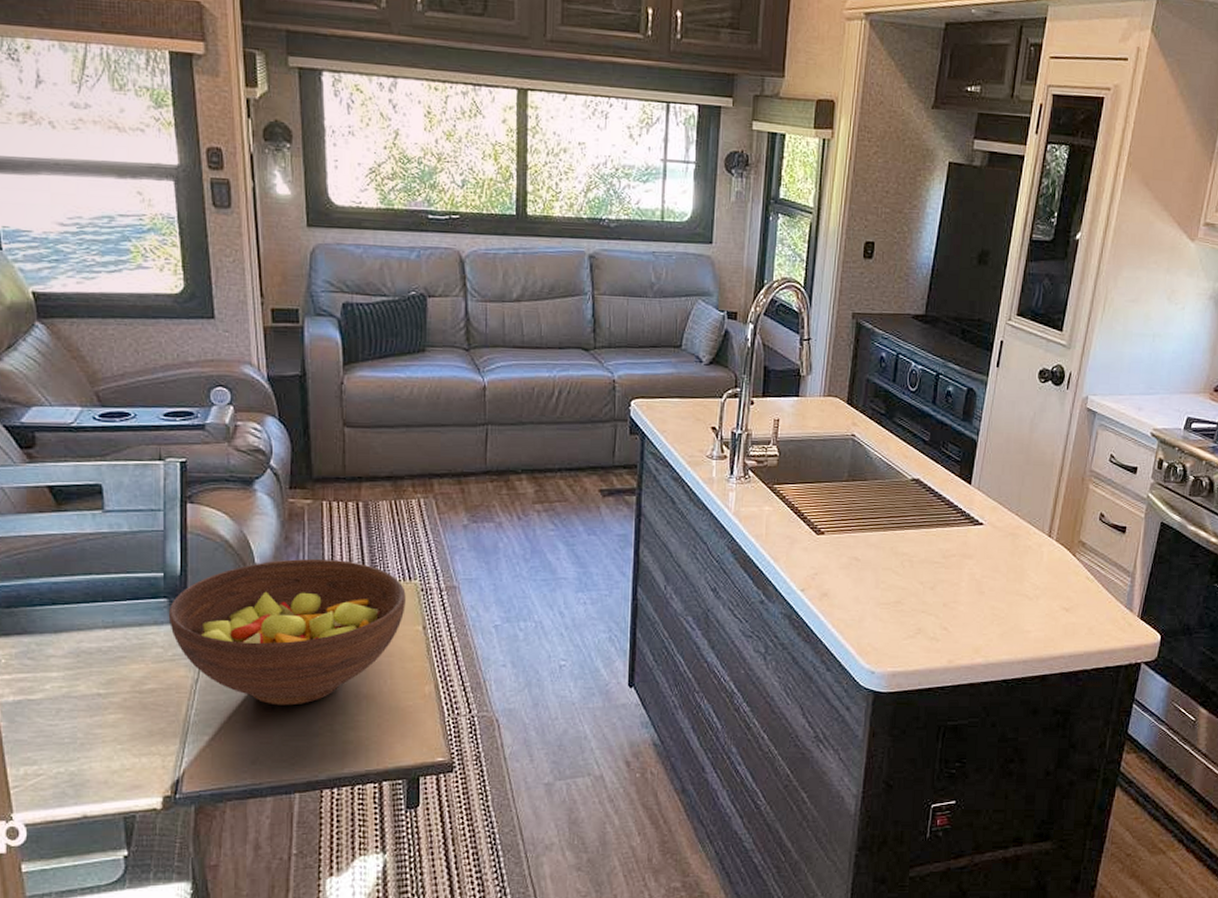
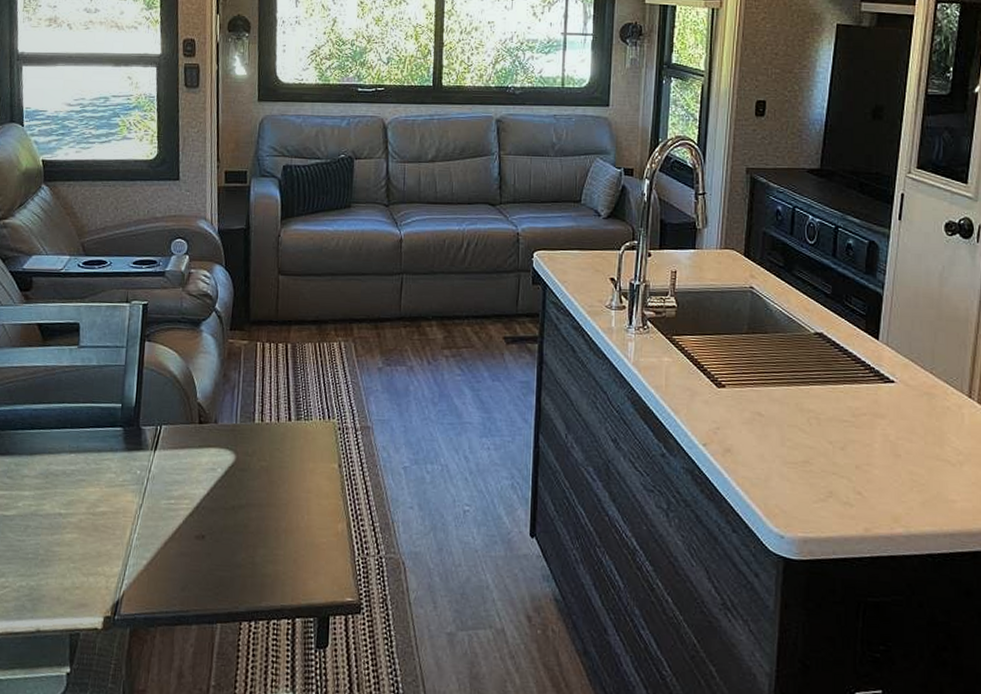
fruit bowl: present [168,558,406,706] -> none [122,395,325,536]

